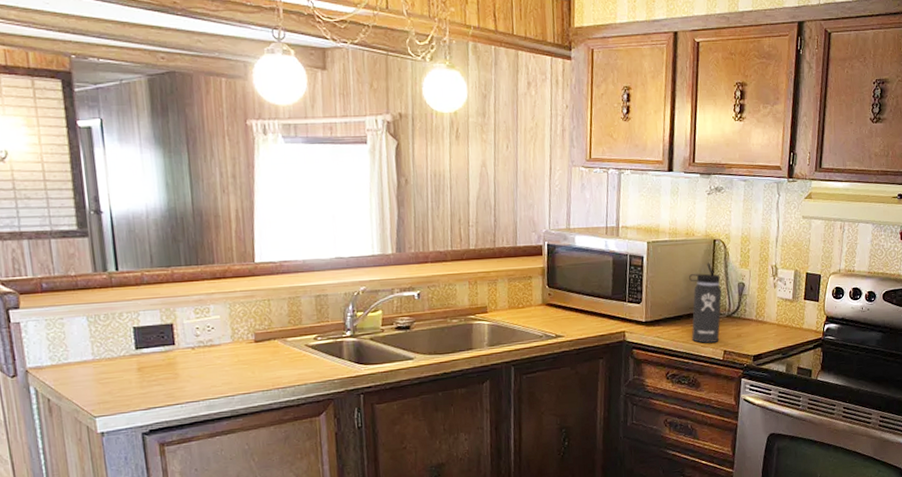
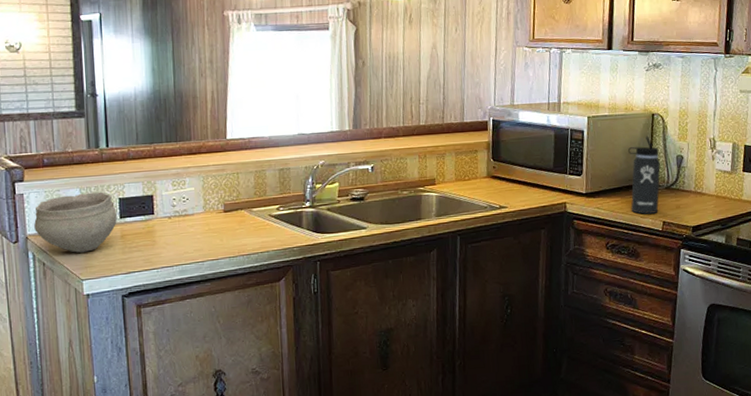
bowl: none [34,320,133,388] -> present [34,192,117,253]

